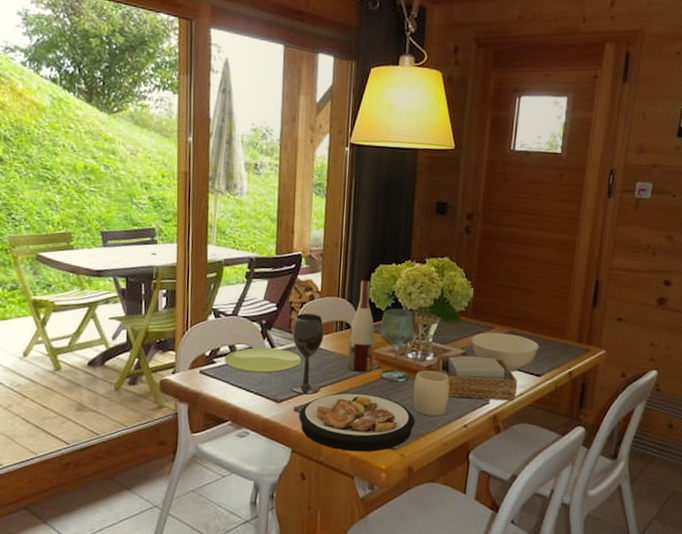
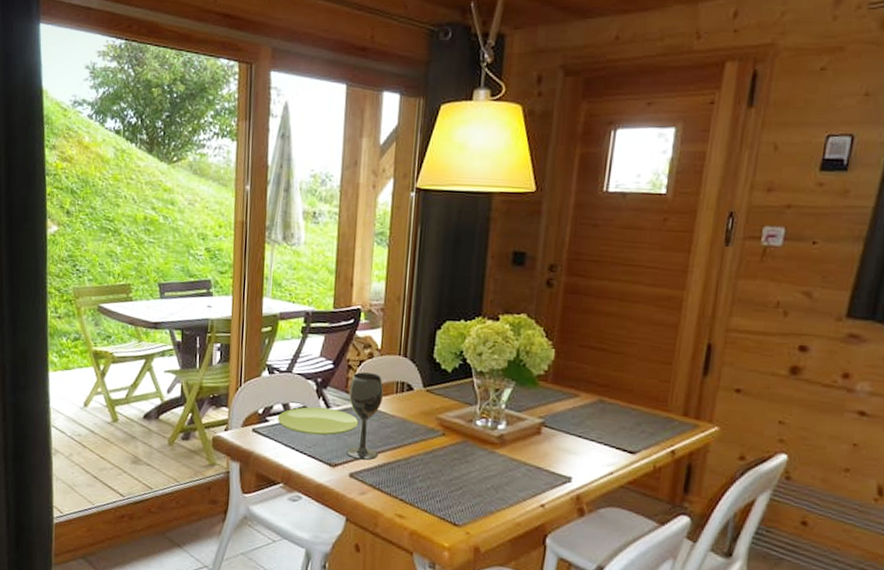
plate: present [299,393,416,452] -> none [354,460,484,527]
wine bottle: present [348,280,375,373] -> none [409,338,440,439]
wine glass: present [379,308,417,382] -> none [444,369,488,452]
mug: present [412,370,450,416] -> none [481,440,525,493]
napkin holder: present [436,354,518,401] -> none [509,423,607,481]
bowl: present [471,332,540,372] -> none [550,400,635,447]

